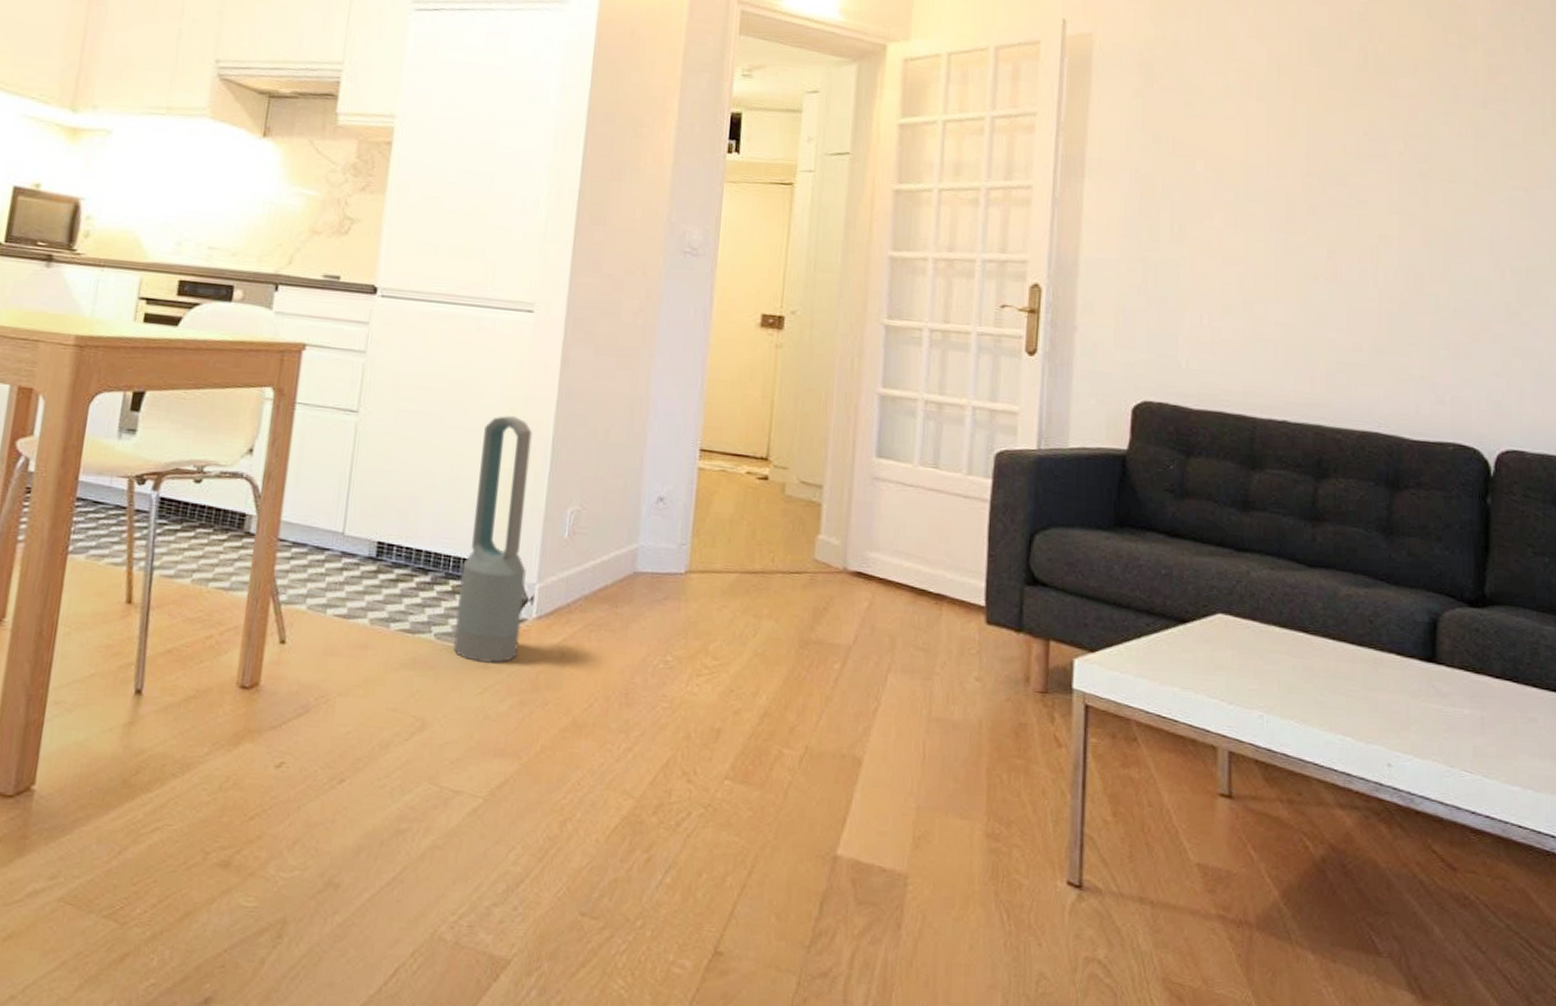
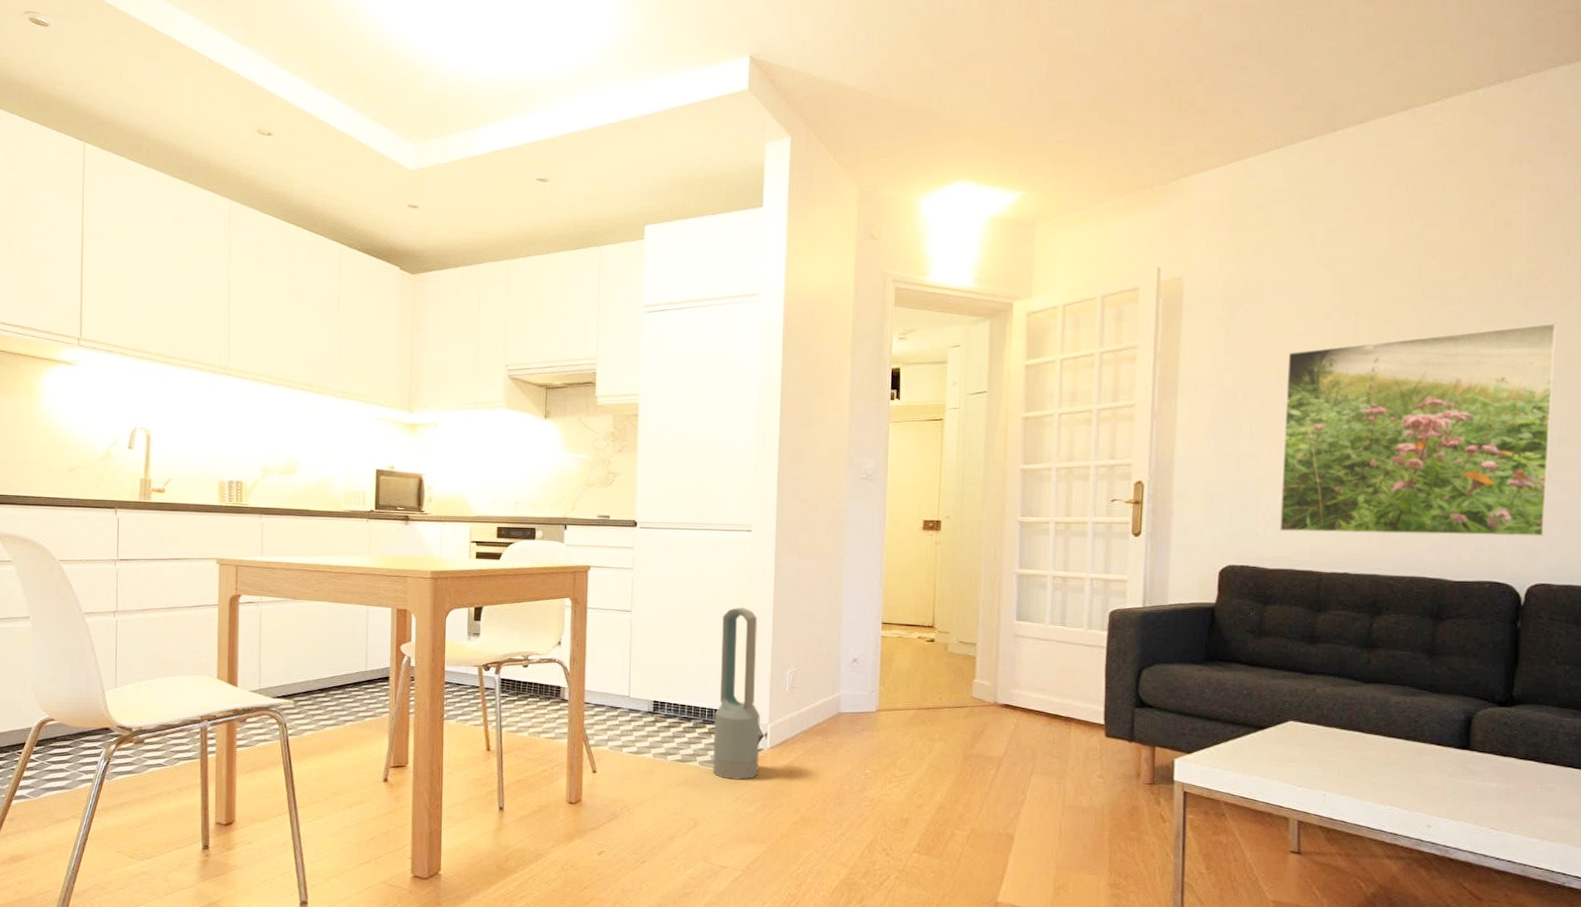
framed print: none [1205,130,1519,391] -> present [1279,322,1557,537]

